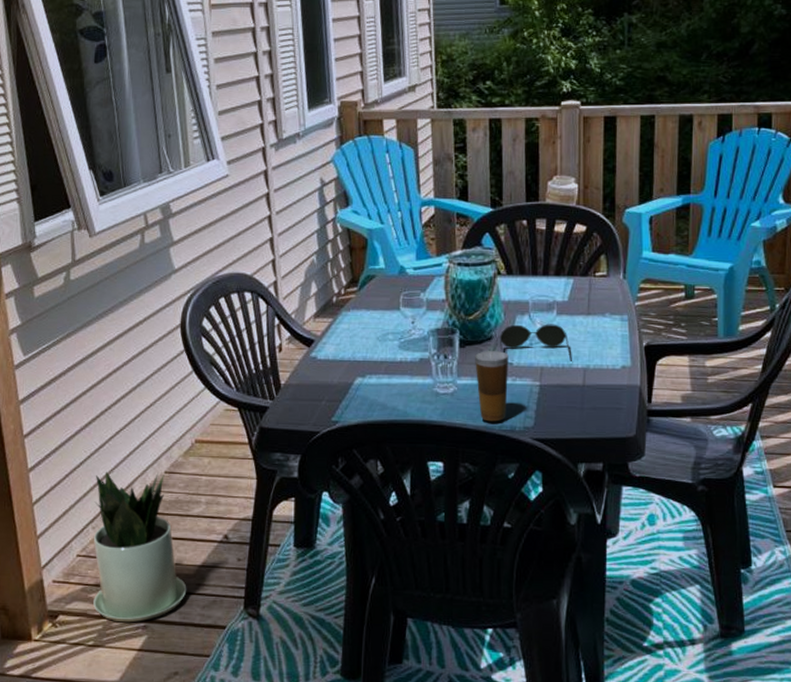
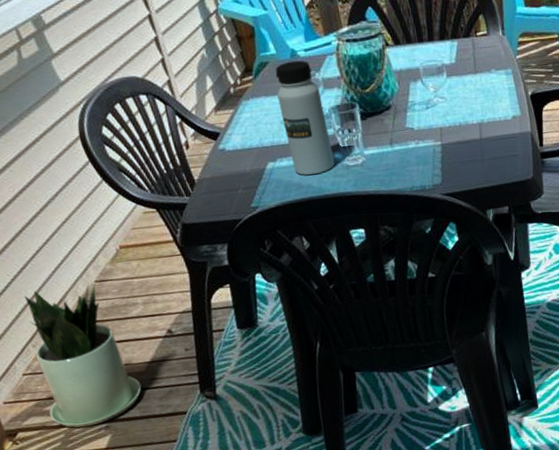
water bottle: none [378,277,425,397] -> present [275,60,335,176]
beverage cup: present [475,351,509,422] -> none [377,118,415,185]
sunglasses: present [499,324,572,361] -> none [397,86,467,119]

